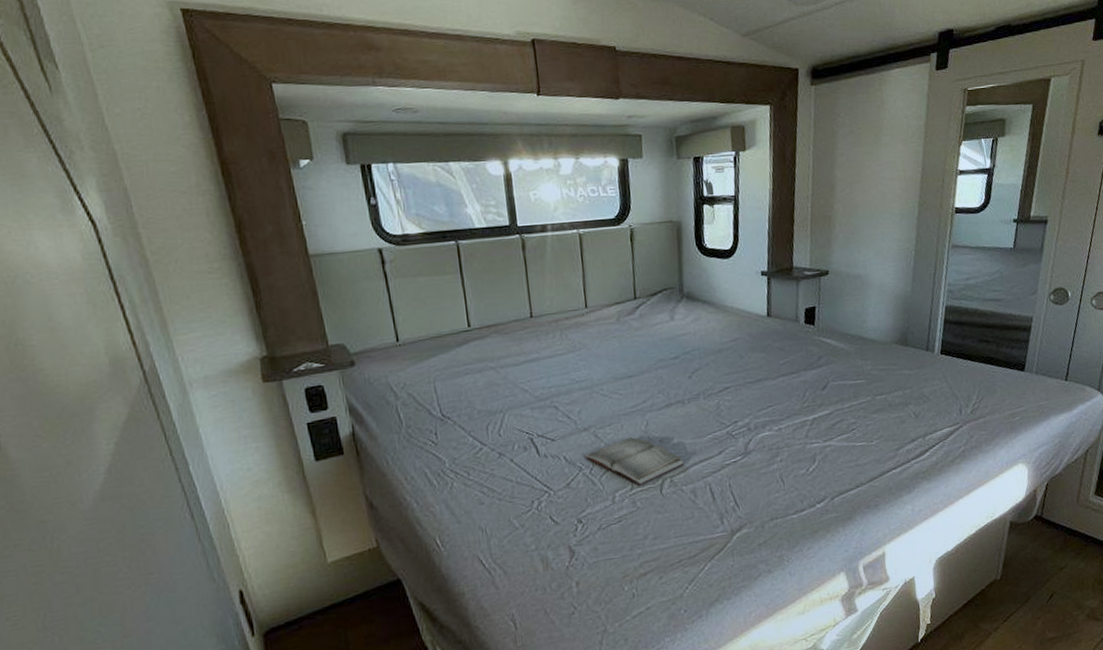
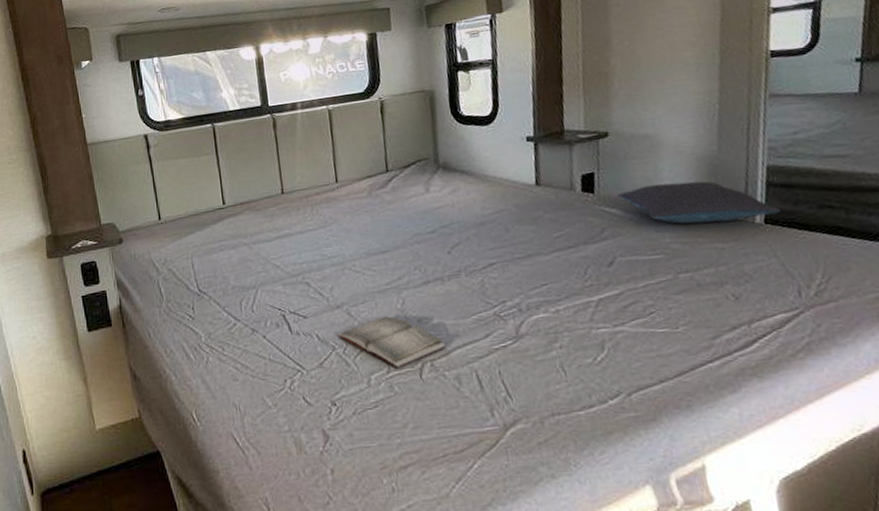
pillow: none [833,317,953,354] -> present [617,181,781,224]

